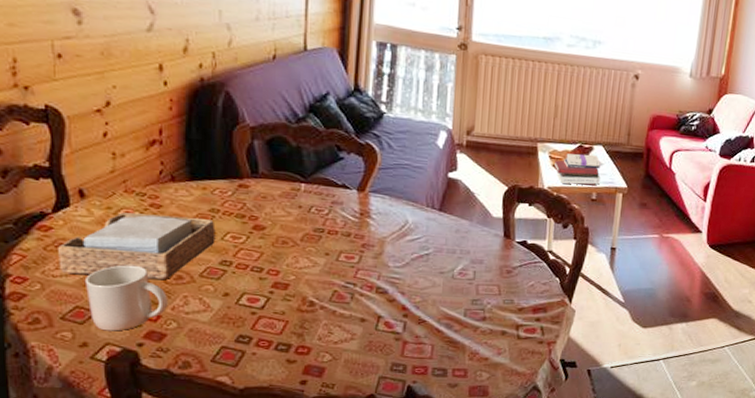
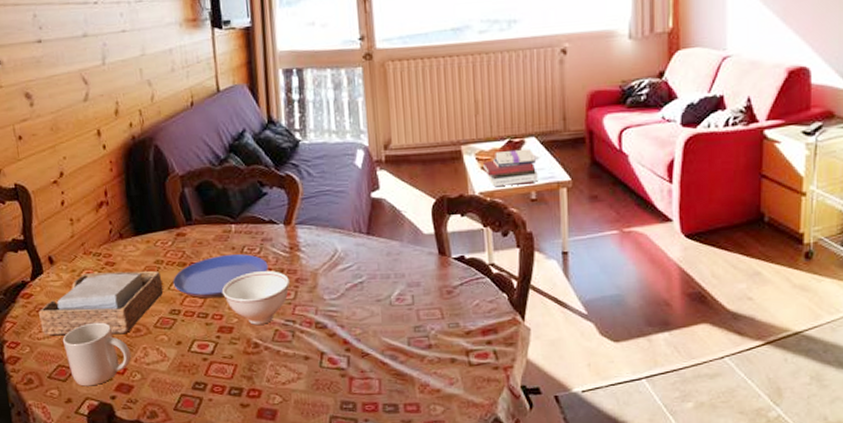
plate: none [228,212,335,254] -> present [173,254,269,299]
bowl: none [281,232,356,284] -> present [221,271,290,325]

